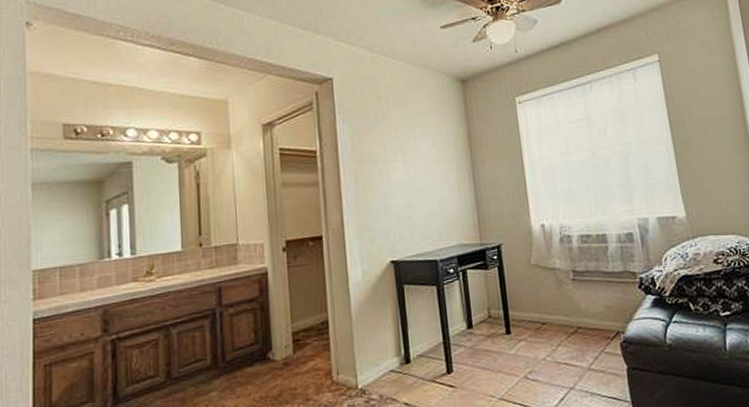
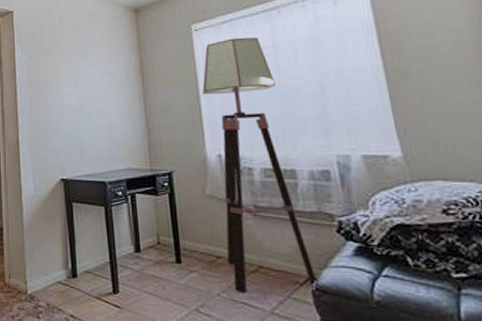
floor lamp: none [526,110,625,354] -> present [202,37,318,293]

